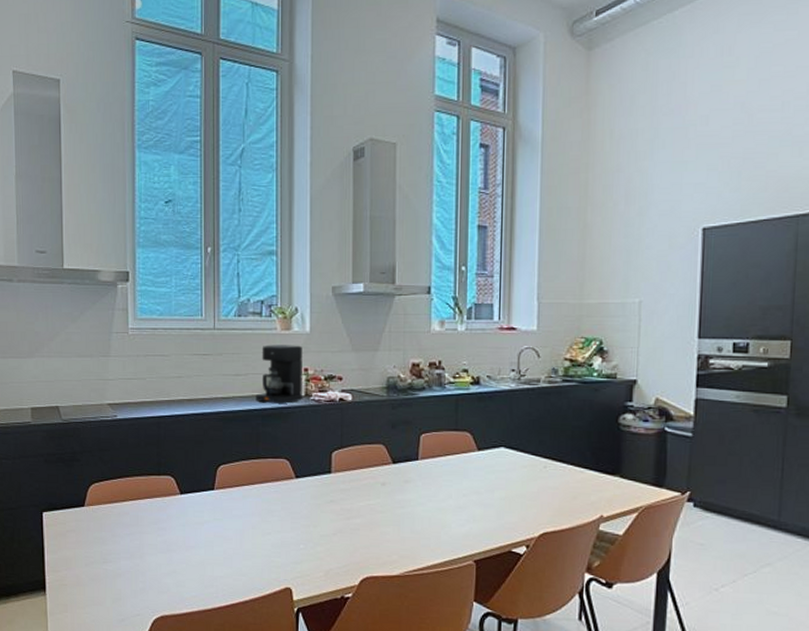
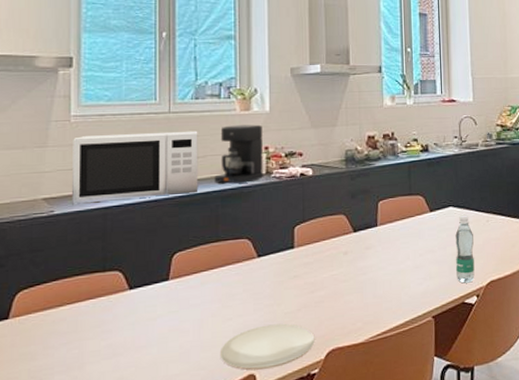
microwave: none [131,347,241,411] -> present [72,130,199,204]
plate: none [259,544,350,585] -> present [219,323,315,371]
bottle: none [503,457,527,532] -> present [455,215,475,283]

